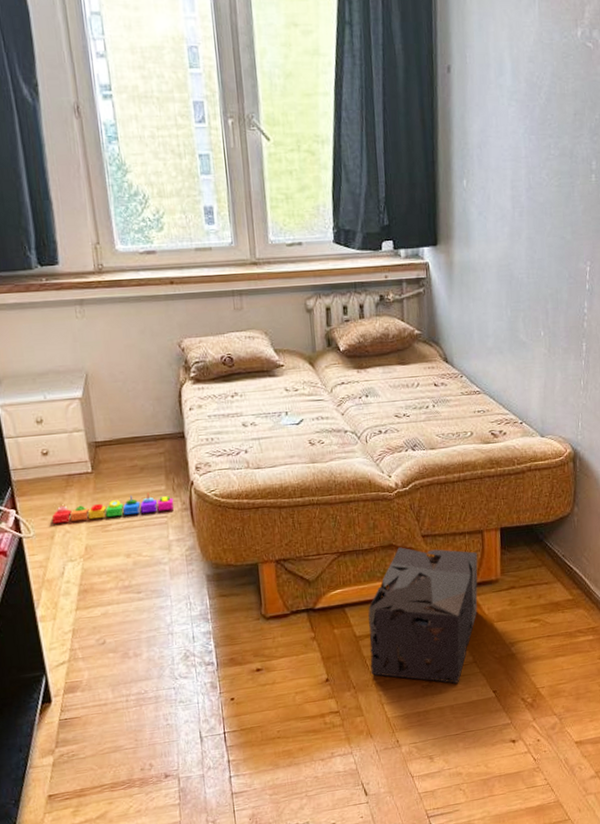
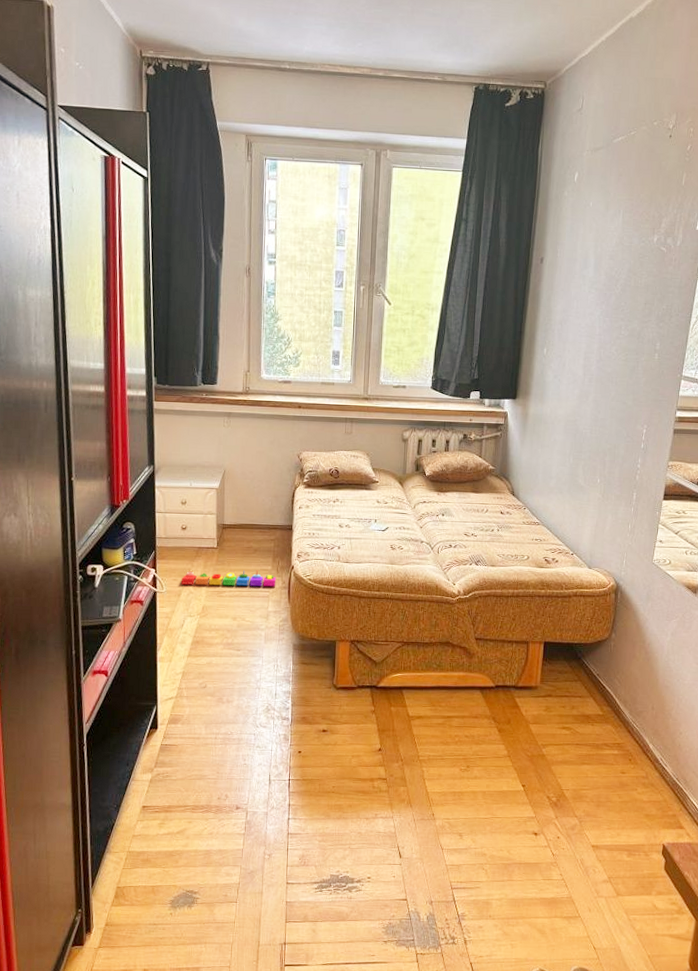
cardboard box: present [368,547,478,683] -> none [418,645,522,772]

